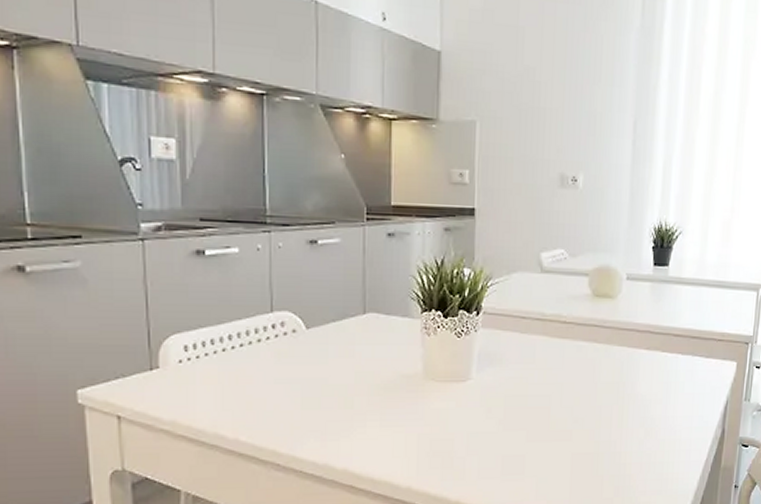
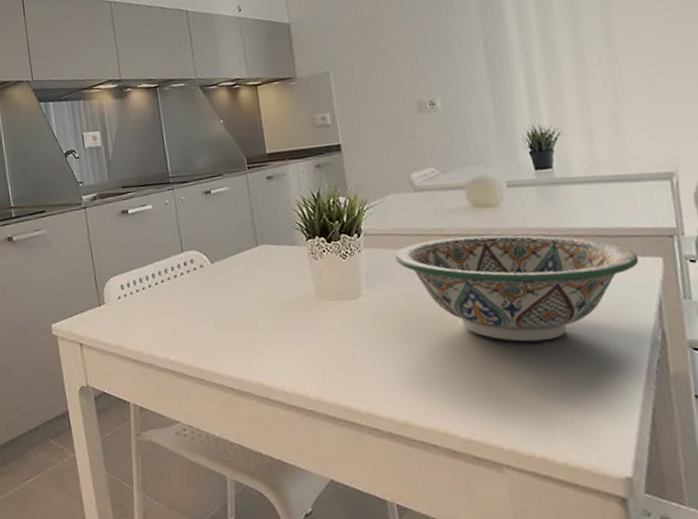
decorative bowl: none [511,326,719,434] -> present [395,235,639,342]

